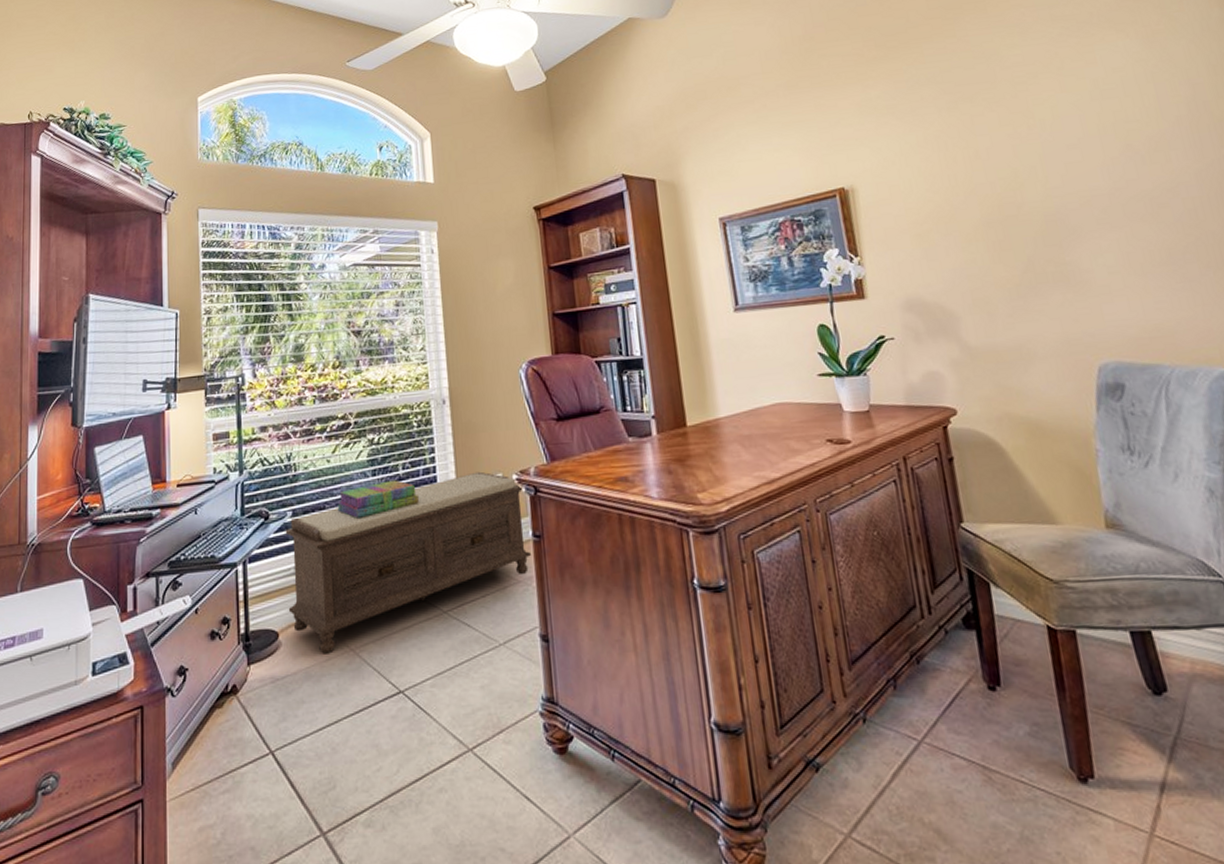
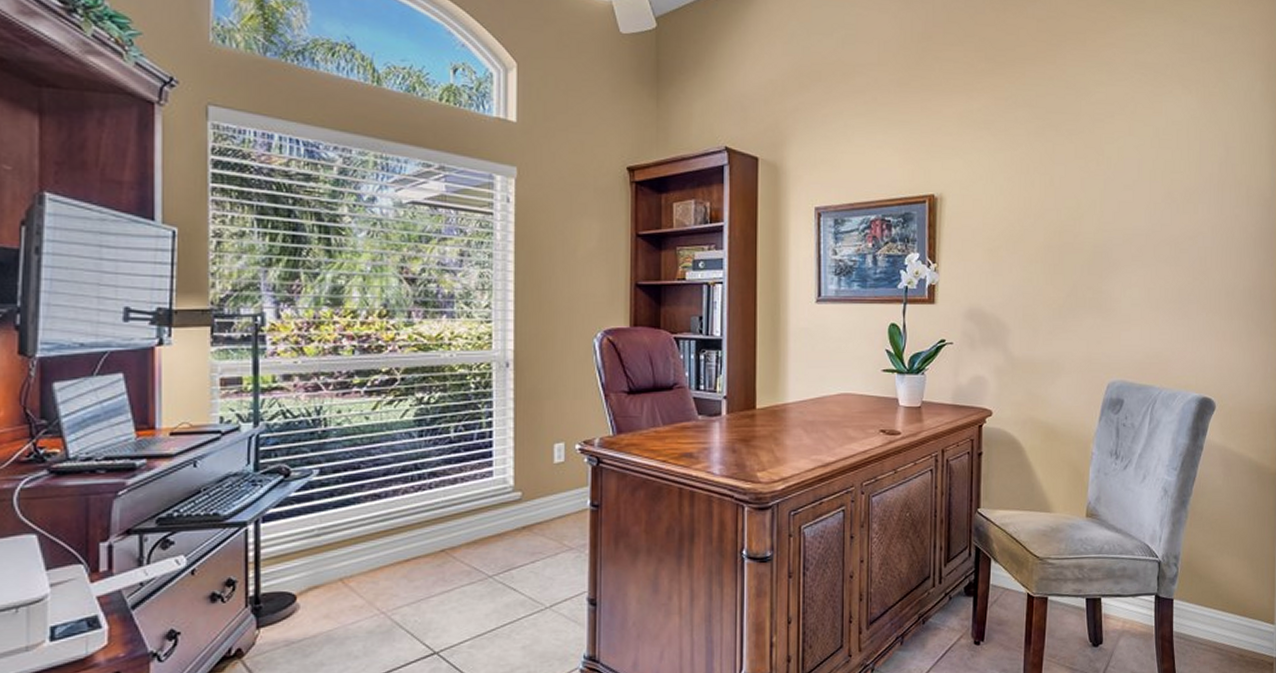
bench: present [285,471,532,654] -> none [309,439,588,617]
stack of books: present [337,480,419,519] -> none [375,442,470,480]

